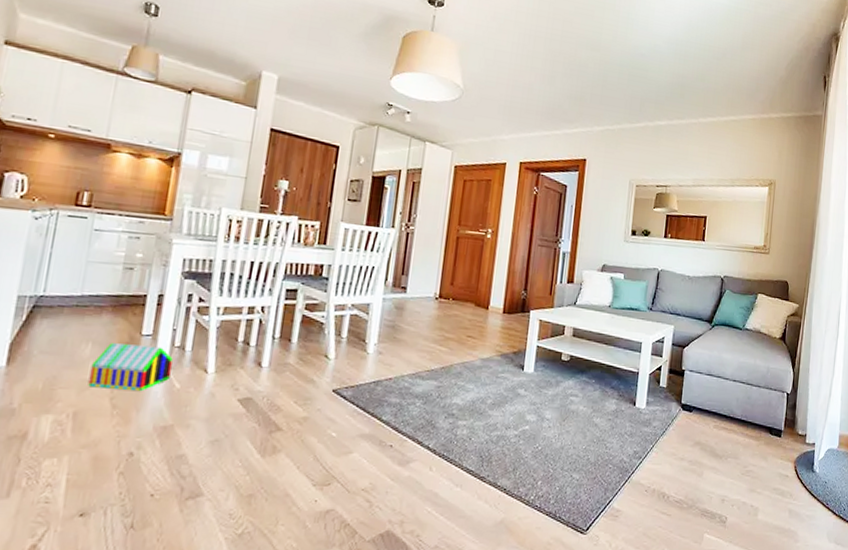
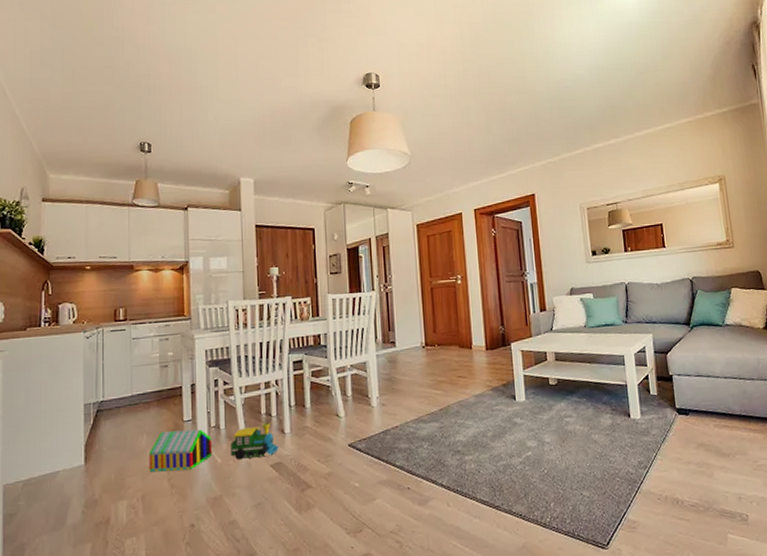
toy train: none [193,352,252,390] -> present [231,423,279,460]

